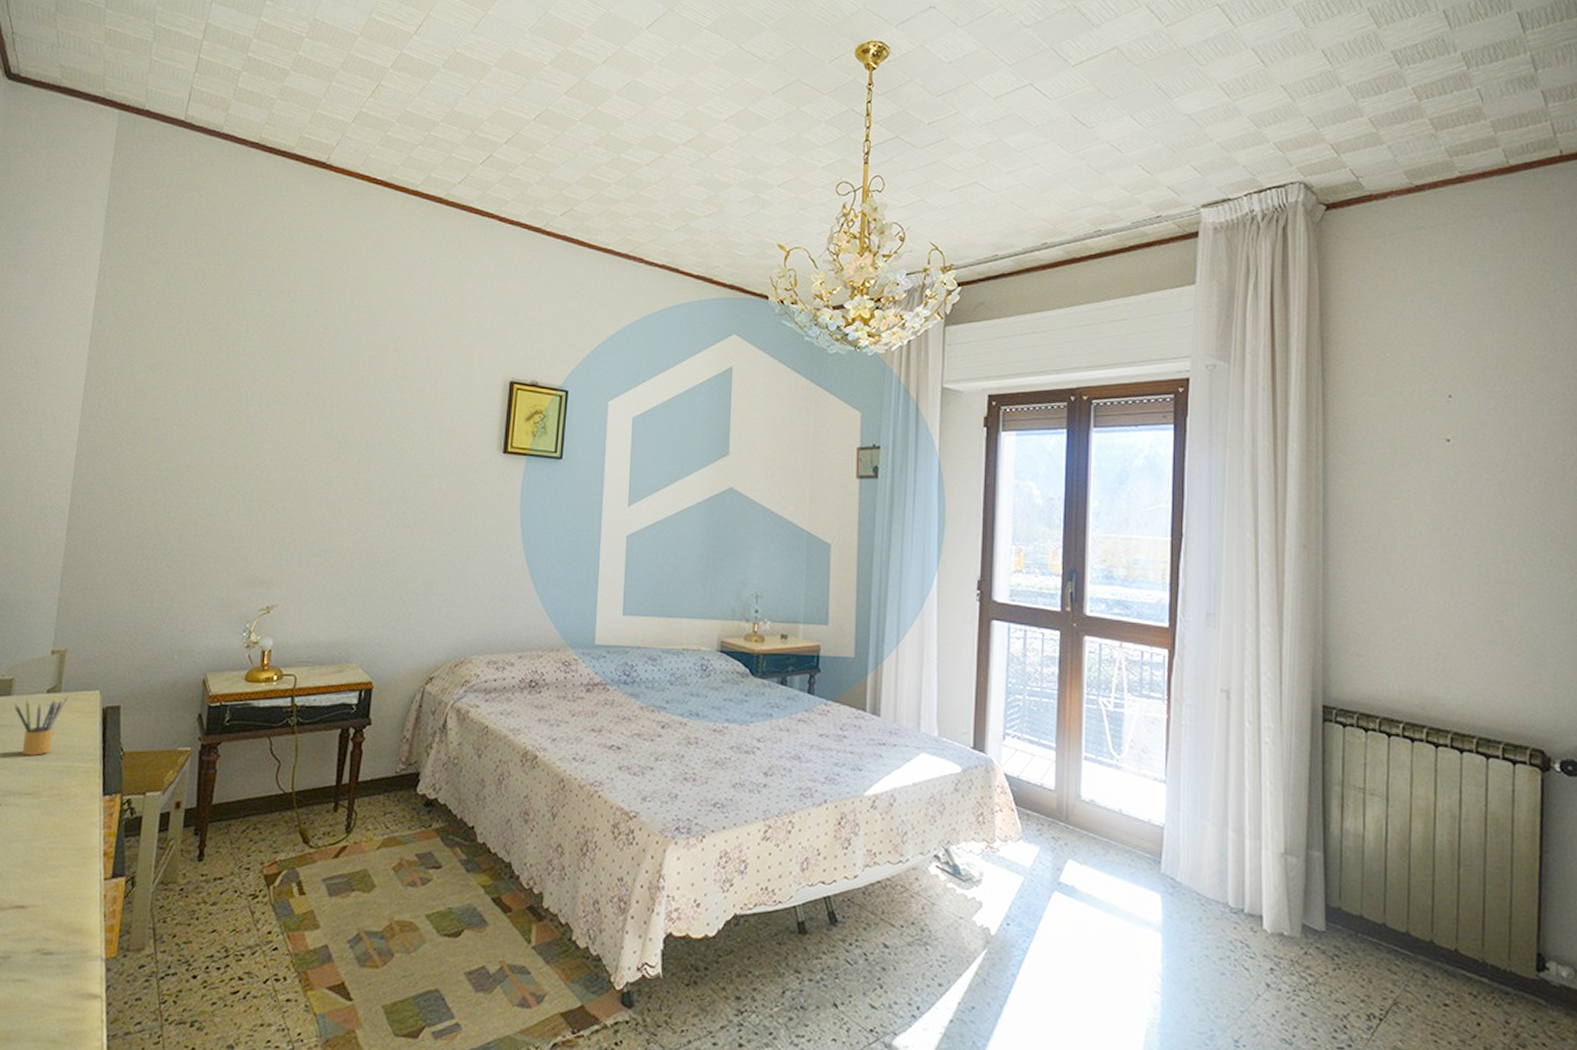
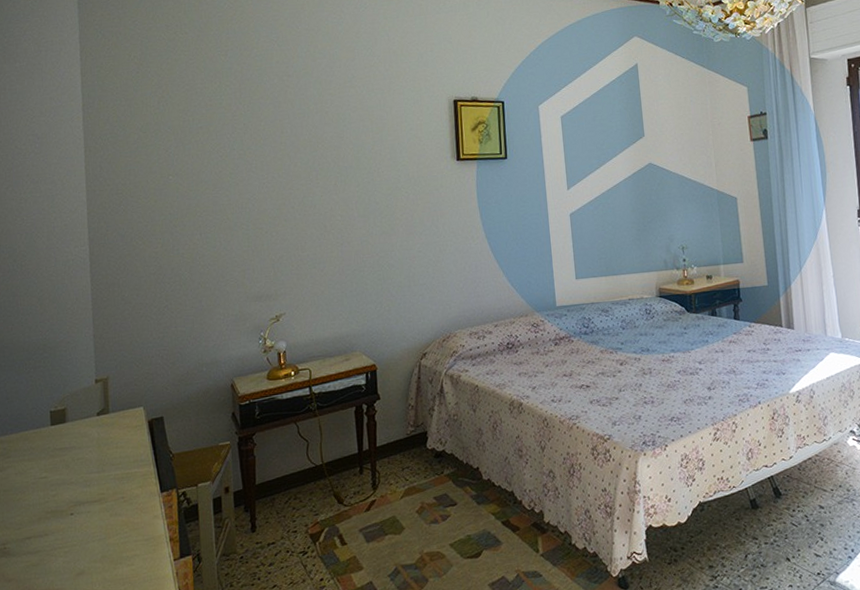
pencil box: present [14,696,69,756] -> none [70,416,117,471]

